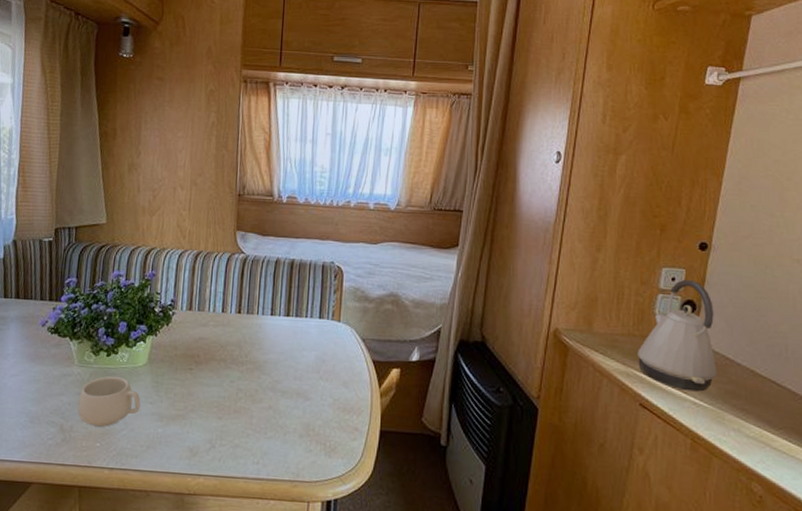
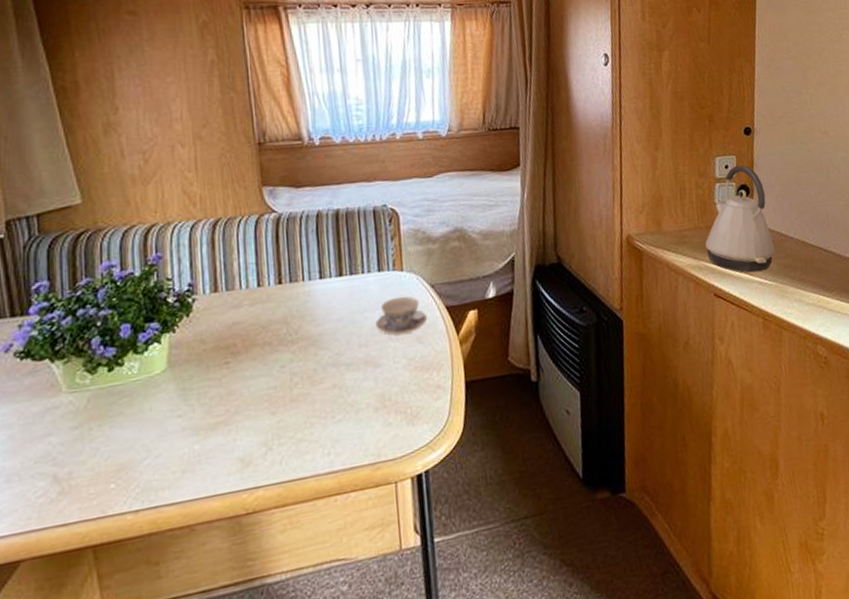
mug: present [77,376,141,427] -> none [75,393,166,465]
teacup: none [310,343,356,377] -> present [375,296,428,335]

